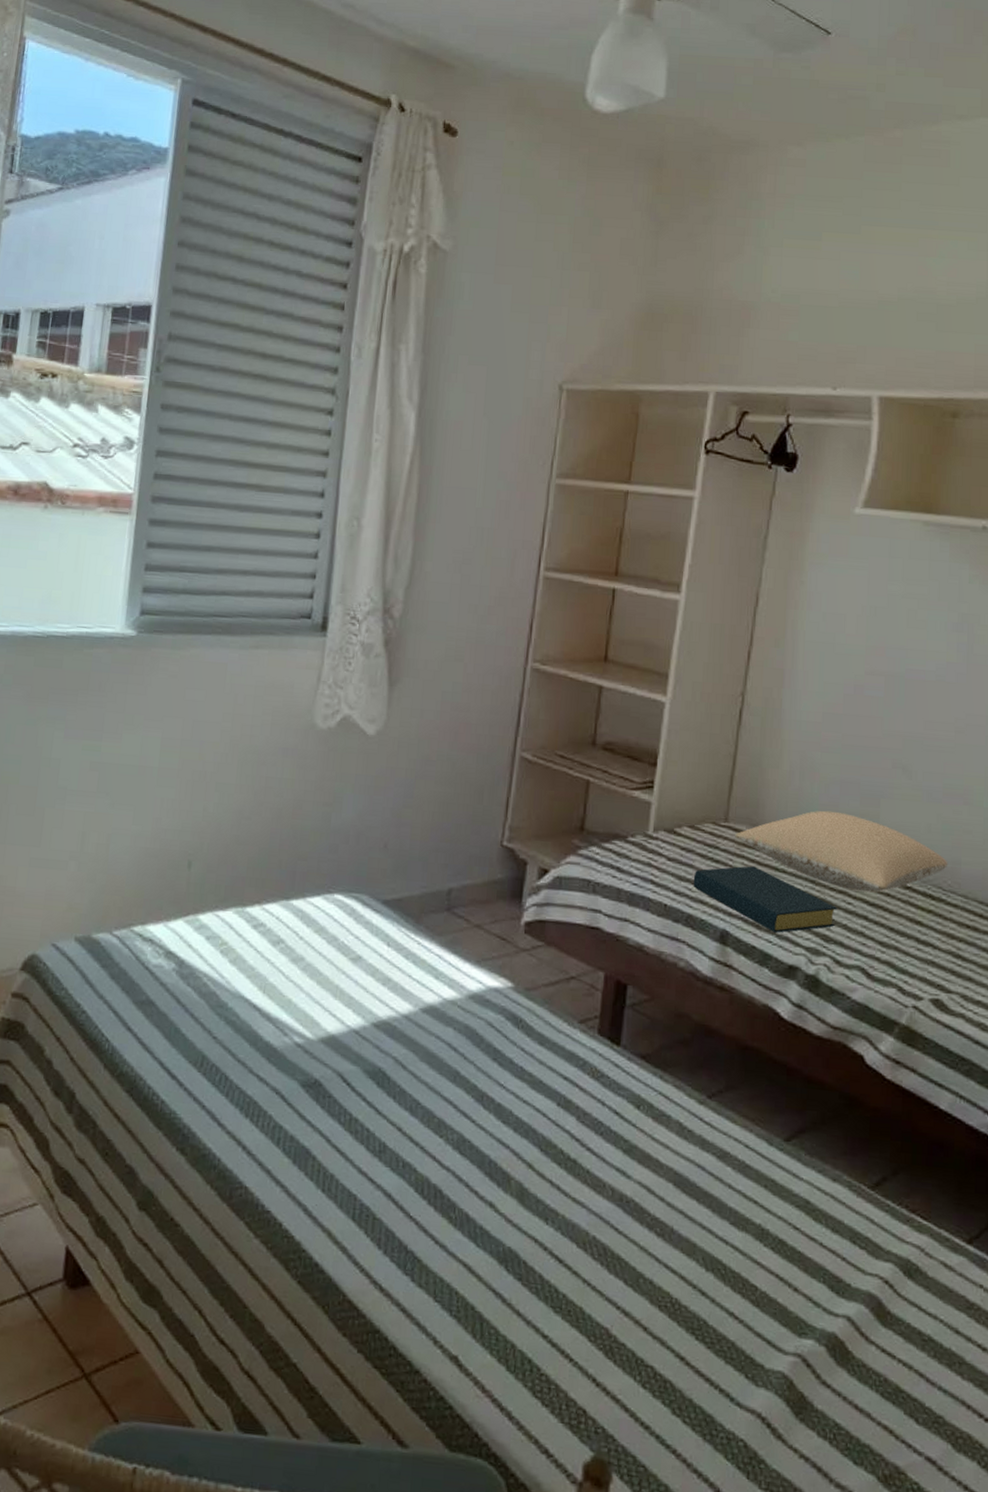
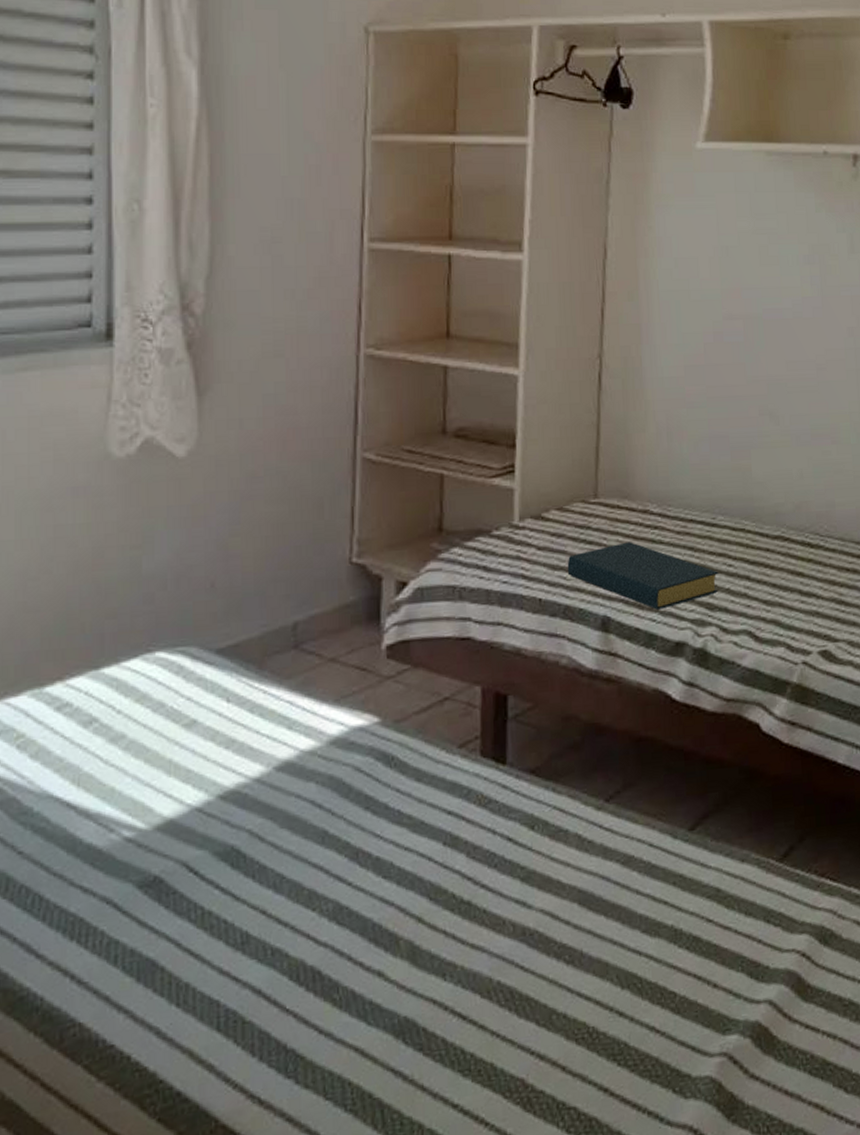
pillow: present [735,810,948,893] -> none [607,469,823,552]

